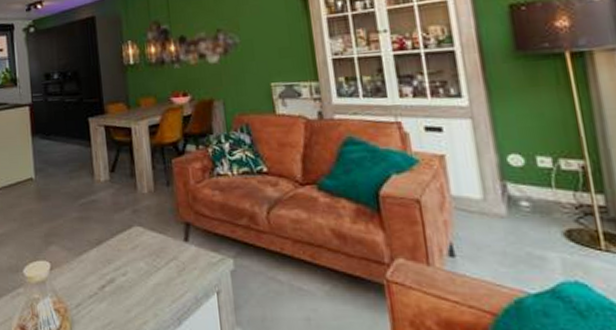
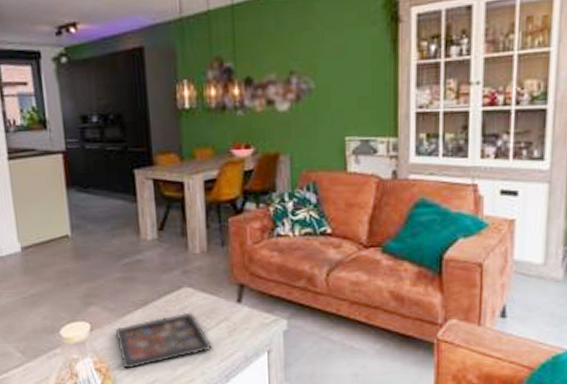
decorative tray: none [73,251,163,310] -> present [115,312,212,369]

